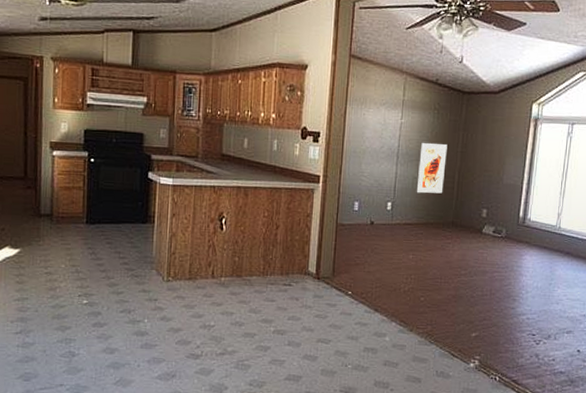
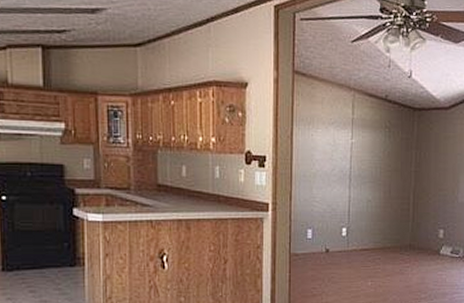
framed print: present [416,143,447,194] -> none [371,164,401,217]

